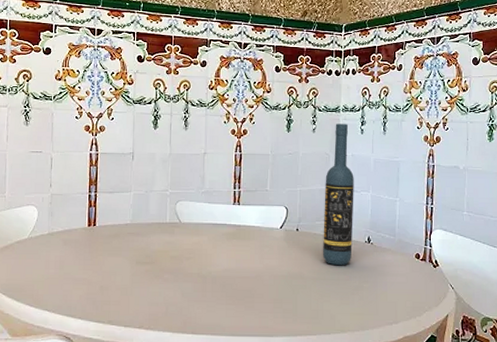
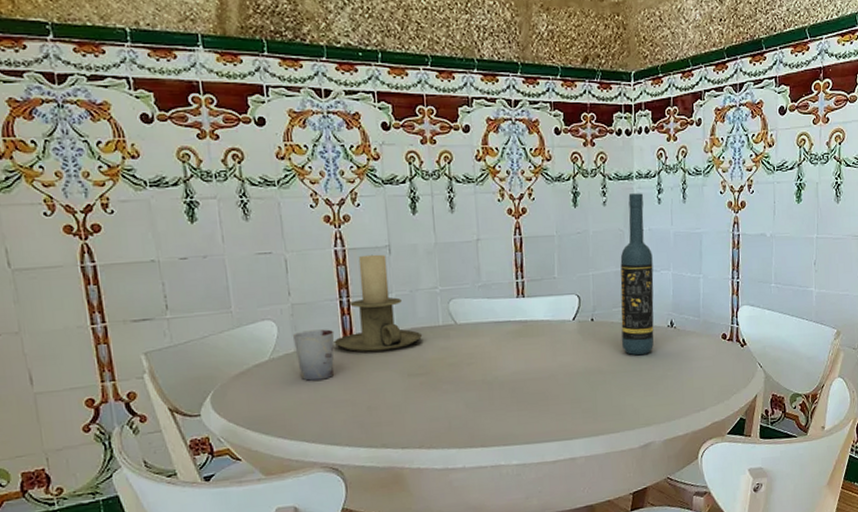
cup: none [48,217,82,259] -> present [292,329,335,381]
candle holder: none [80,159,151,240] -> present [334,254,422,352]

